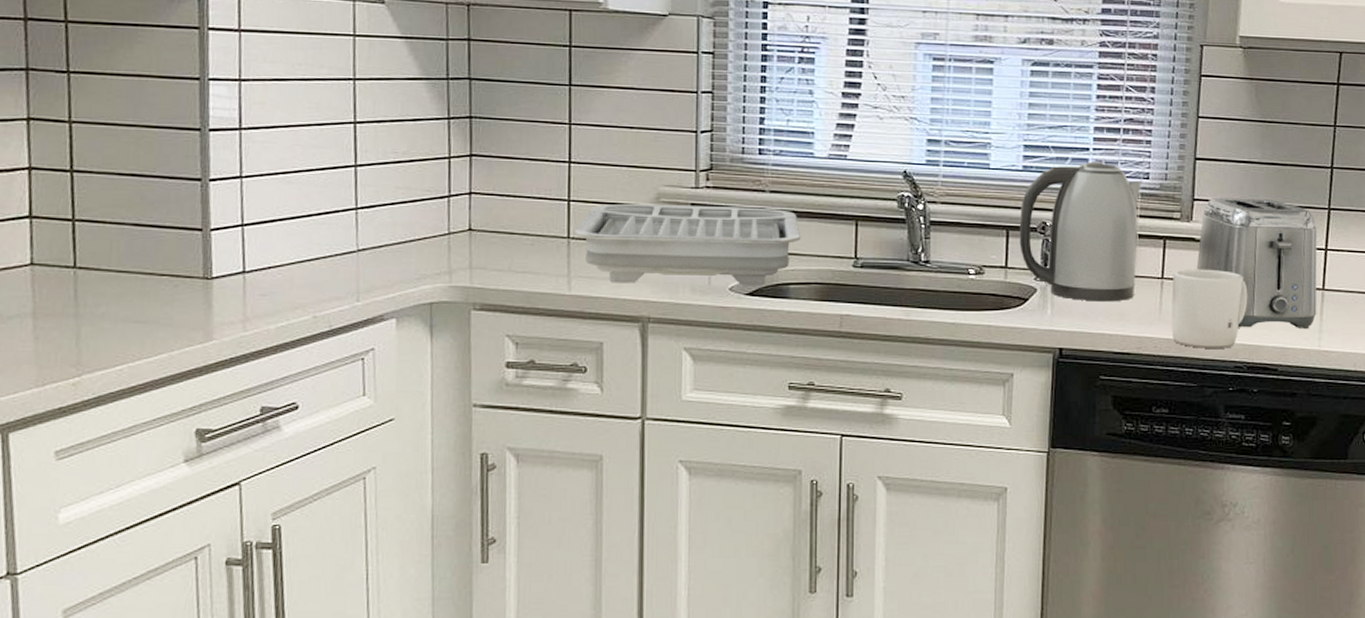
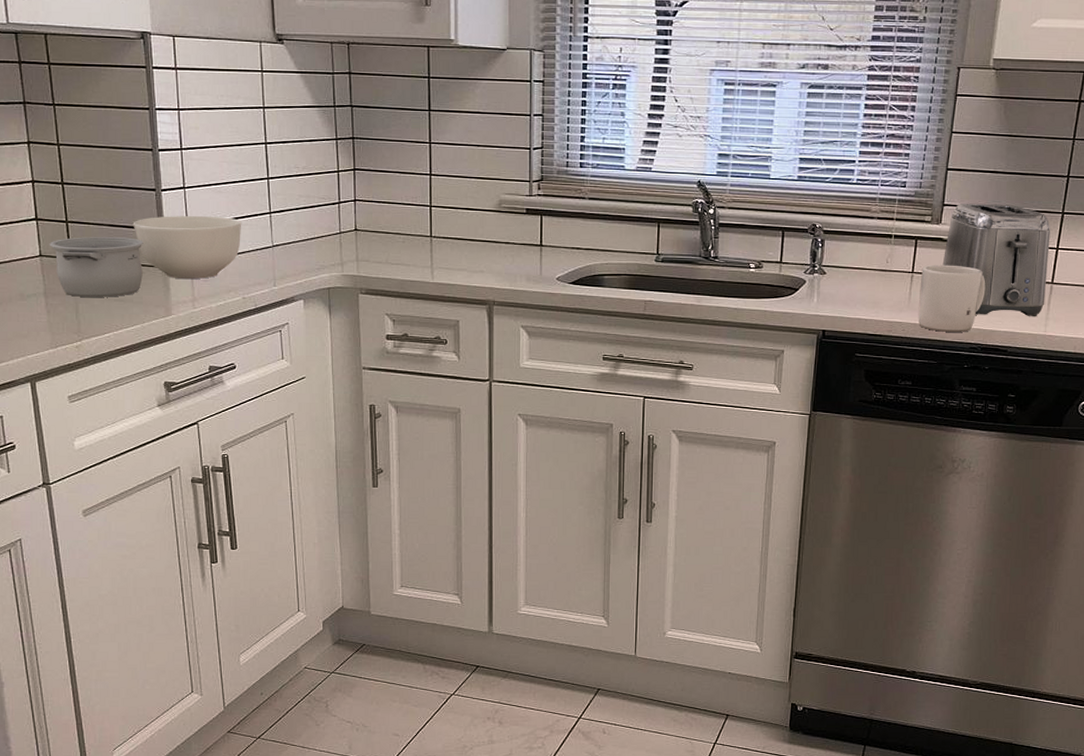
cooking pot: none [45,238,180,318] -> present [49,236,144,297]
bowl: none [166,211,318,294] -> present [132,215,242,280]
dish rack: present [573,203,802,285] -> none [434,208,614,276]
kettle: present [1019,161,1141,302] -> none [793,172,899,292]

